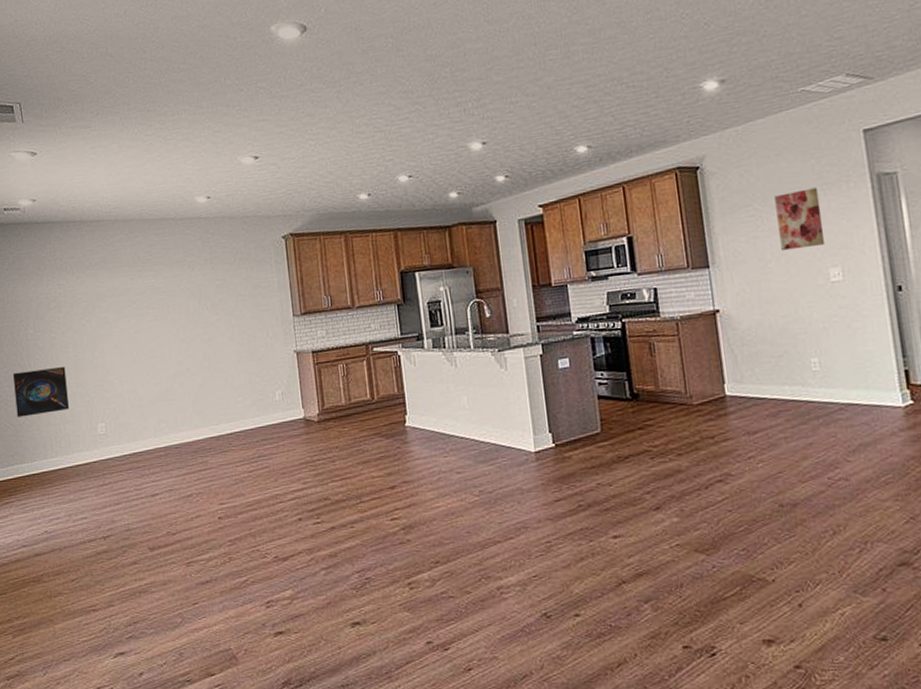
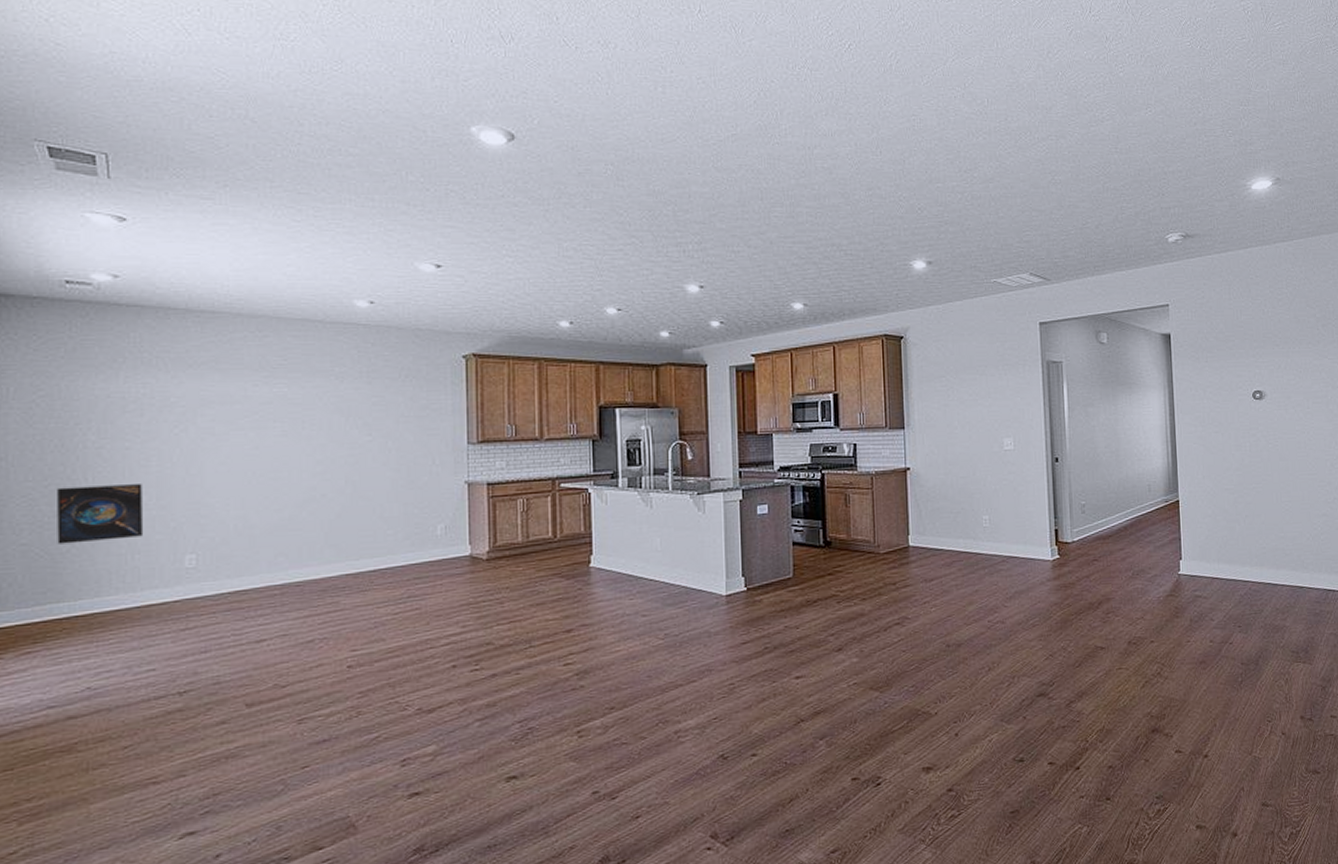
wall art: present [774,187,826,251] -> none [965,367,1003,420]

